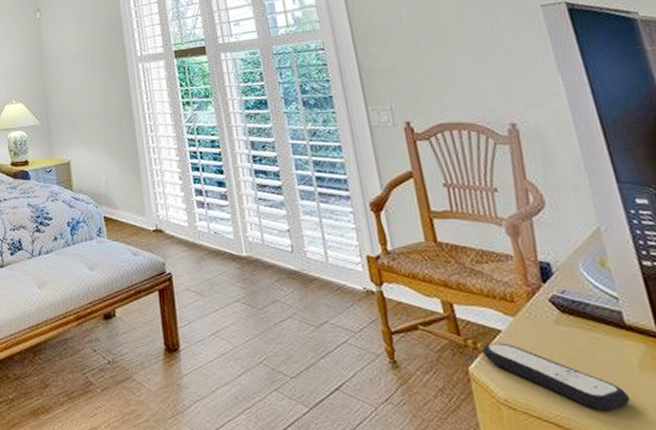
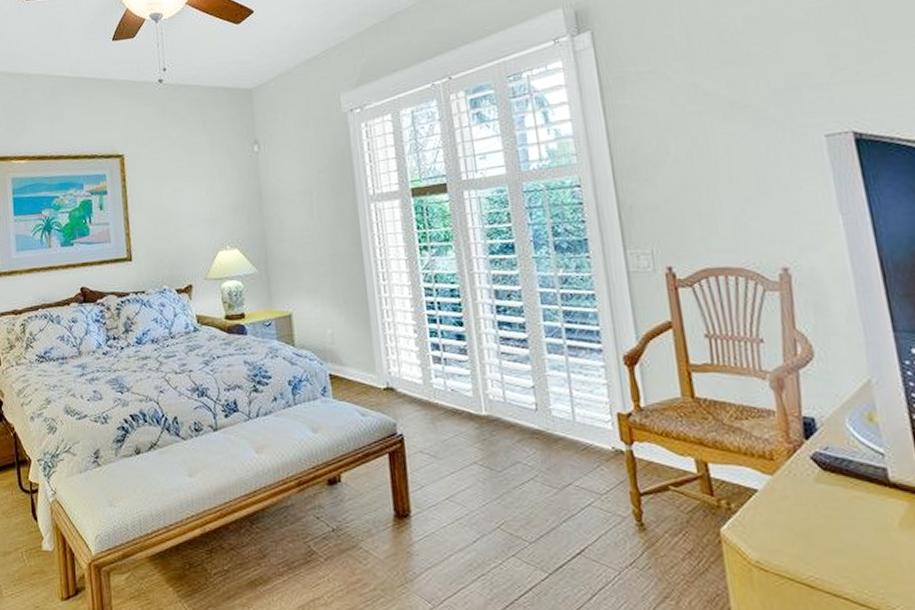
remote control: present [481,342,631,411] -> none [735,502,889,571]

